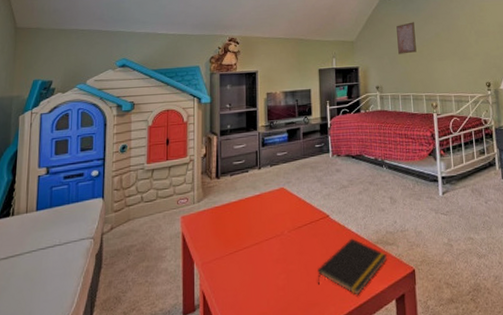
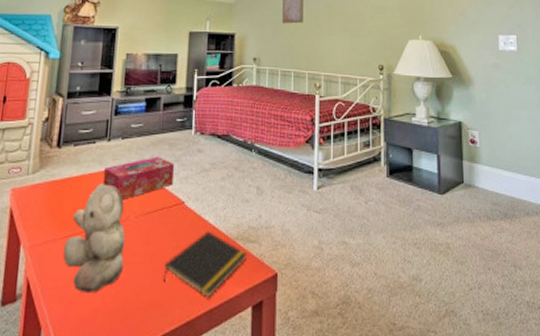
teddy bear: none [231,206,283,300] -> present [63,184,126,294]
tissue box: none [257,179,319,218] -> present [102,156,175,199]

